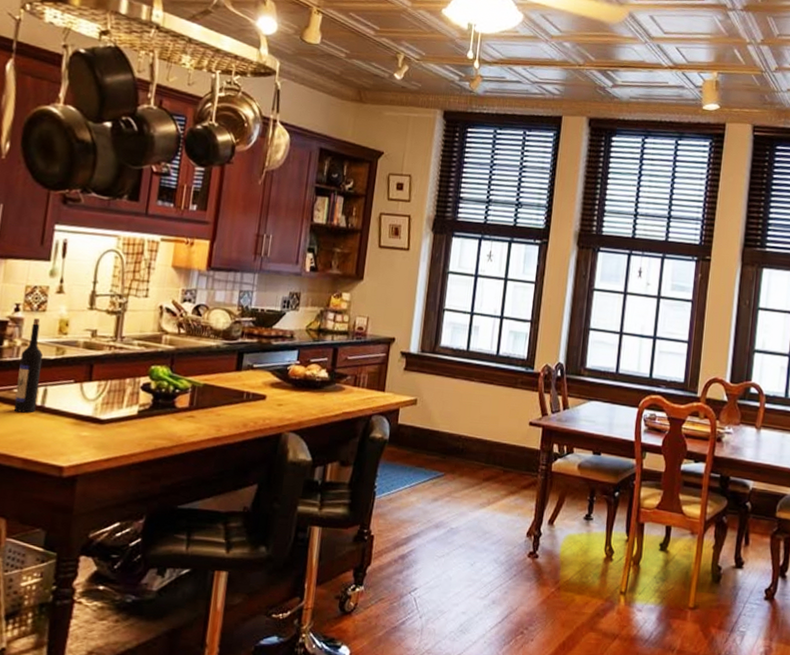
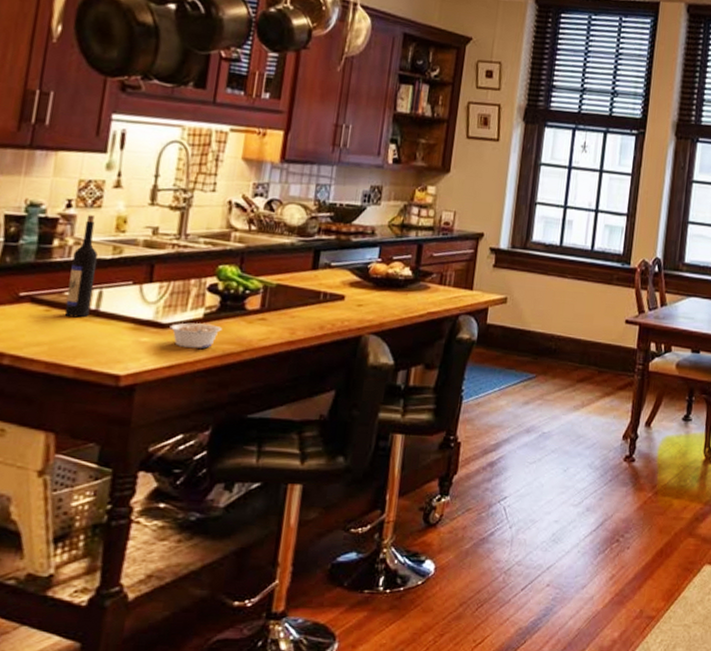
legume: none [107,418,155,443] -> present [170,322,223,349]

